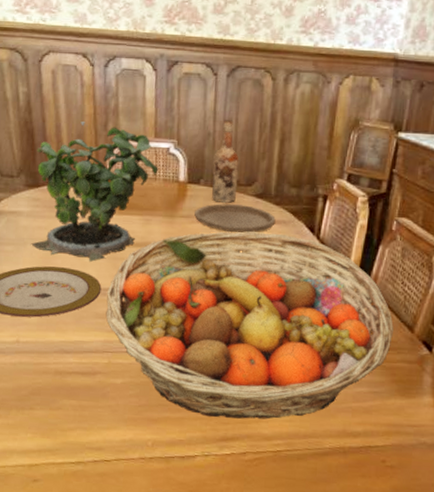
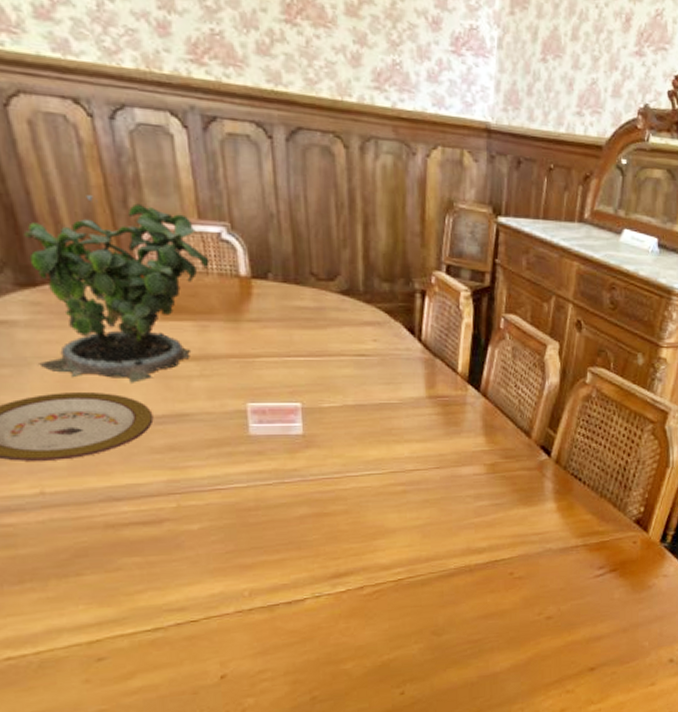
fruit basket: present [105,231,394,419] -> none [162,336,510,555]
plate: present [194,203,276,233] -> none [266,303,368,337]
wine bottle: present [212,120,239,203] -> none [281,197,317,302]

